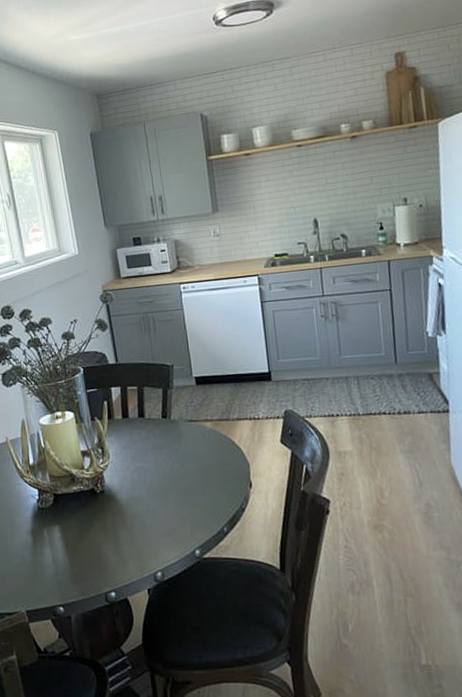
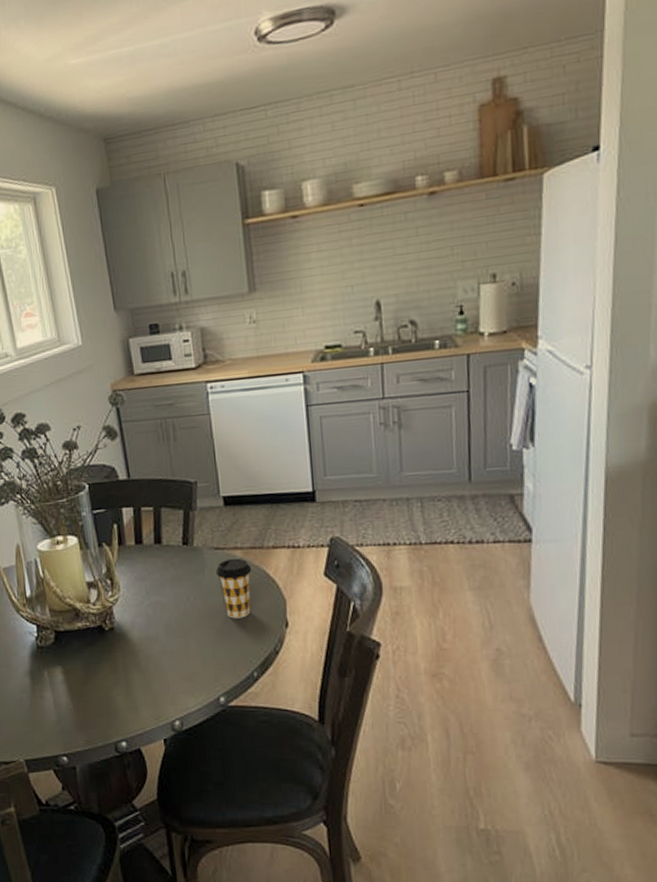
coffee cup: none [190,428,220,481] -> present [215,558,252,619]

